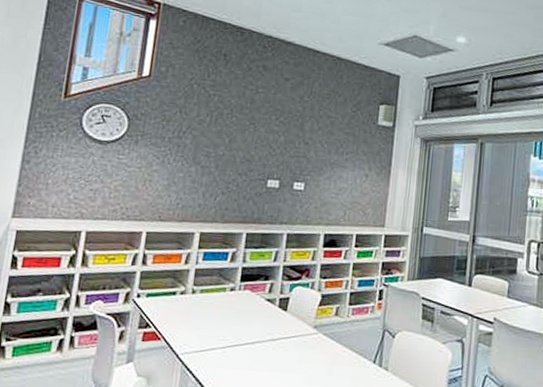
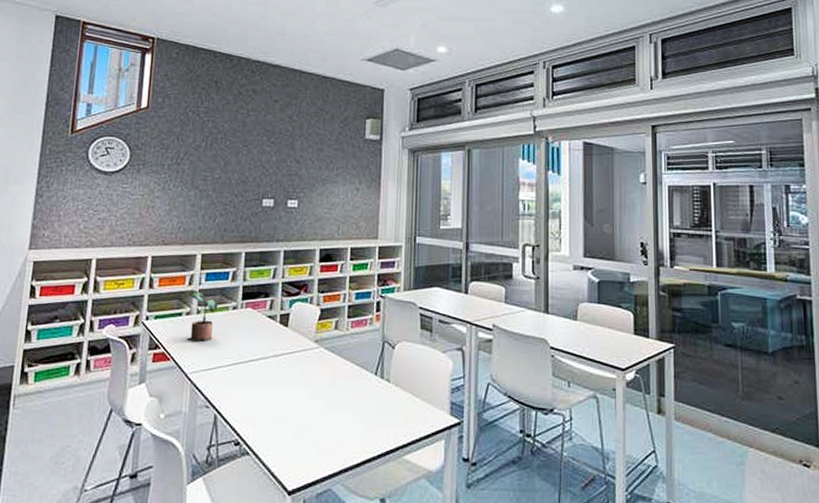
potted plant: none [179,269,215,322] -> present [186,290,218,342]

